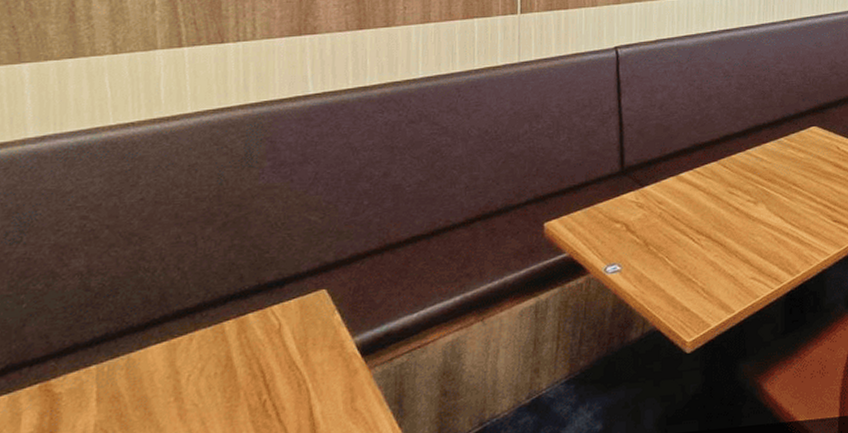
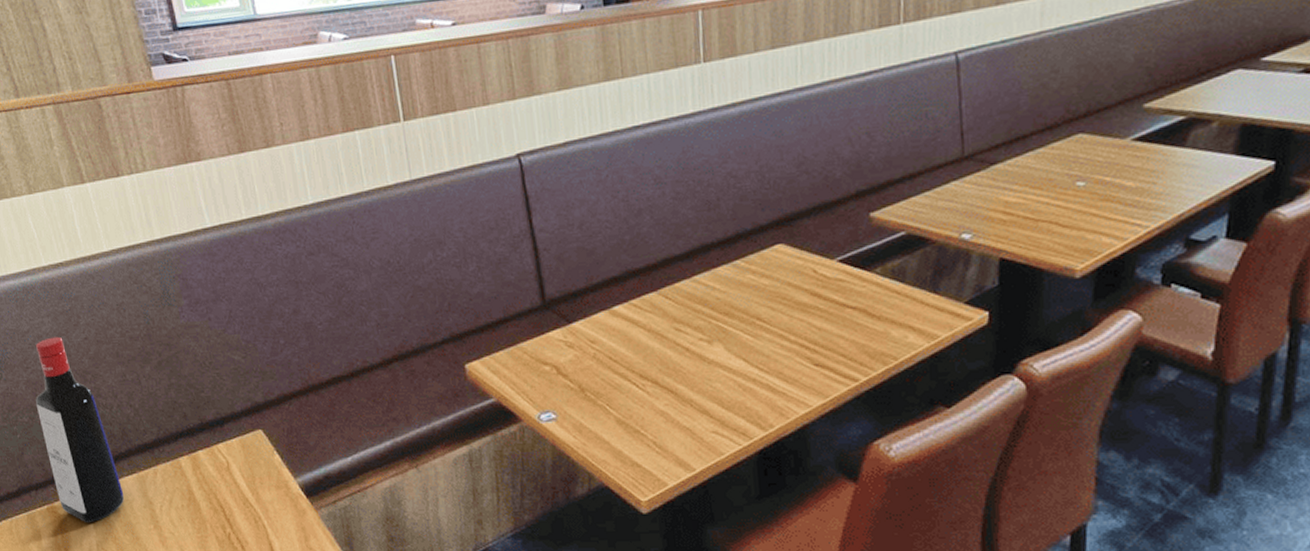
liquor bottle: none [57,197,146,401] -> present [36,336,125,523]

